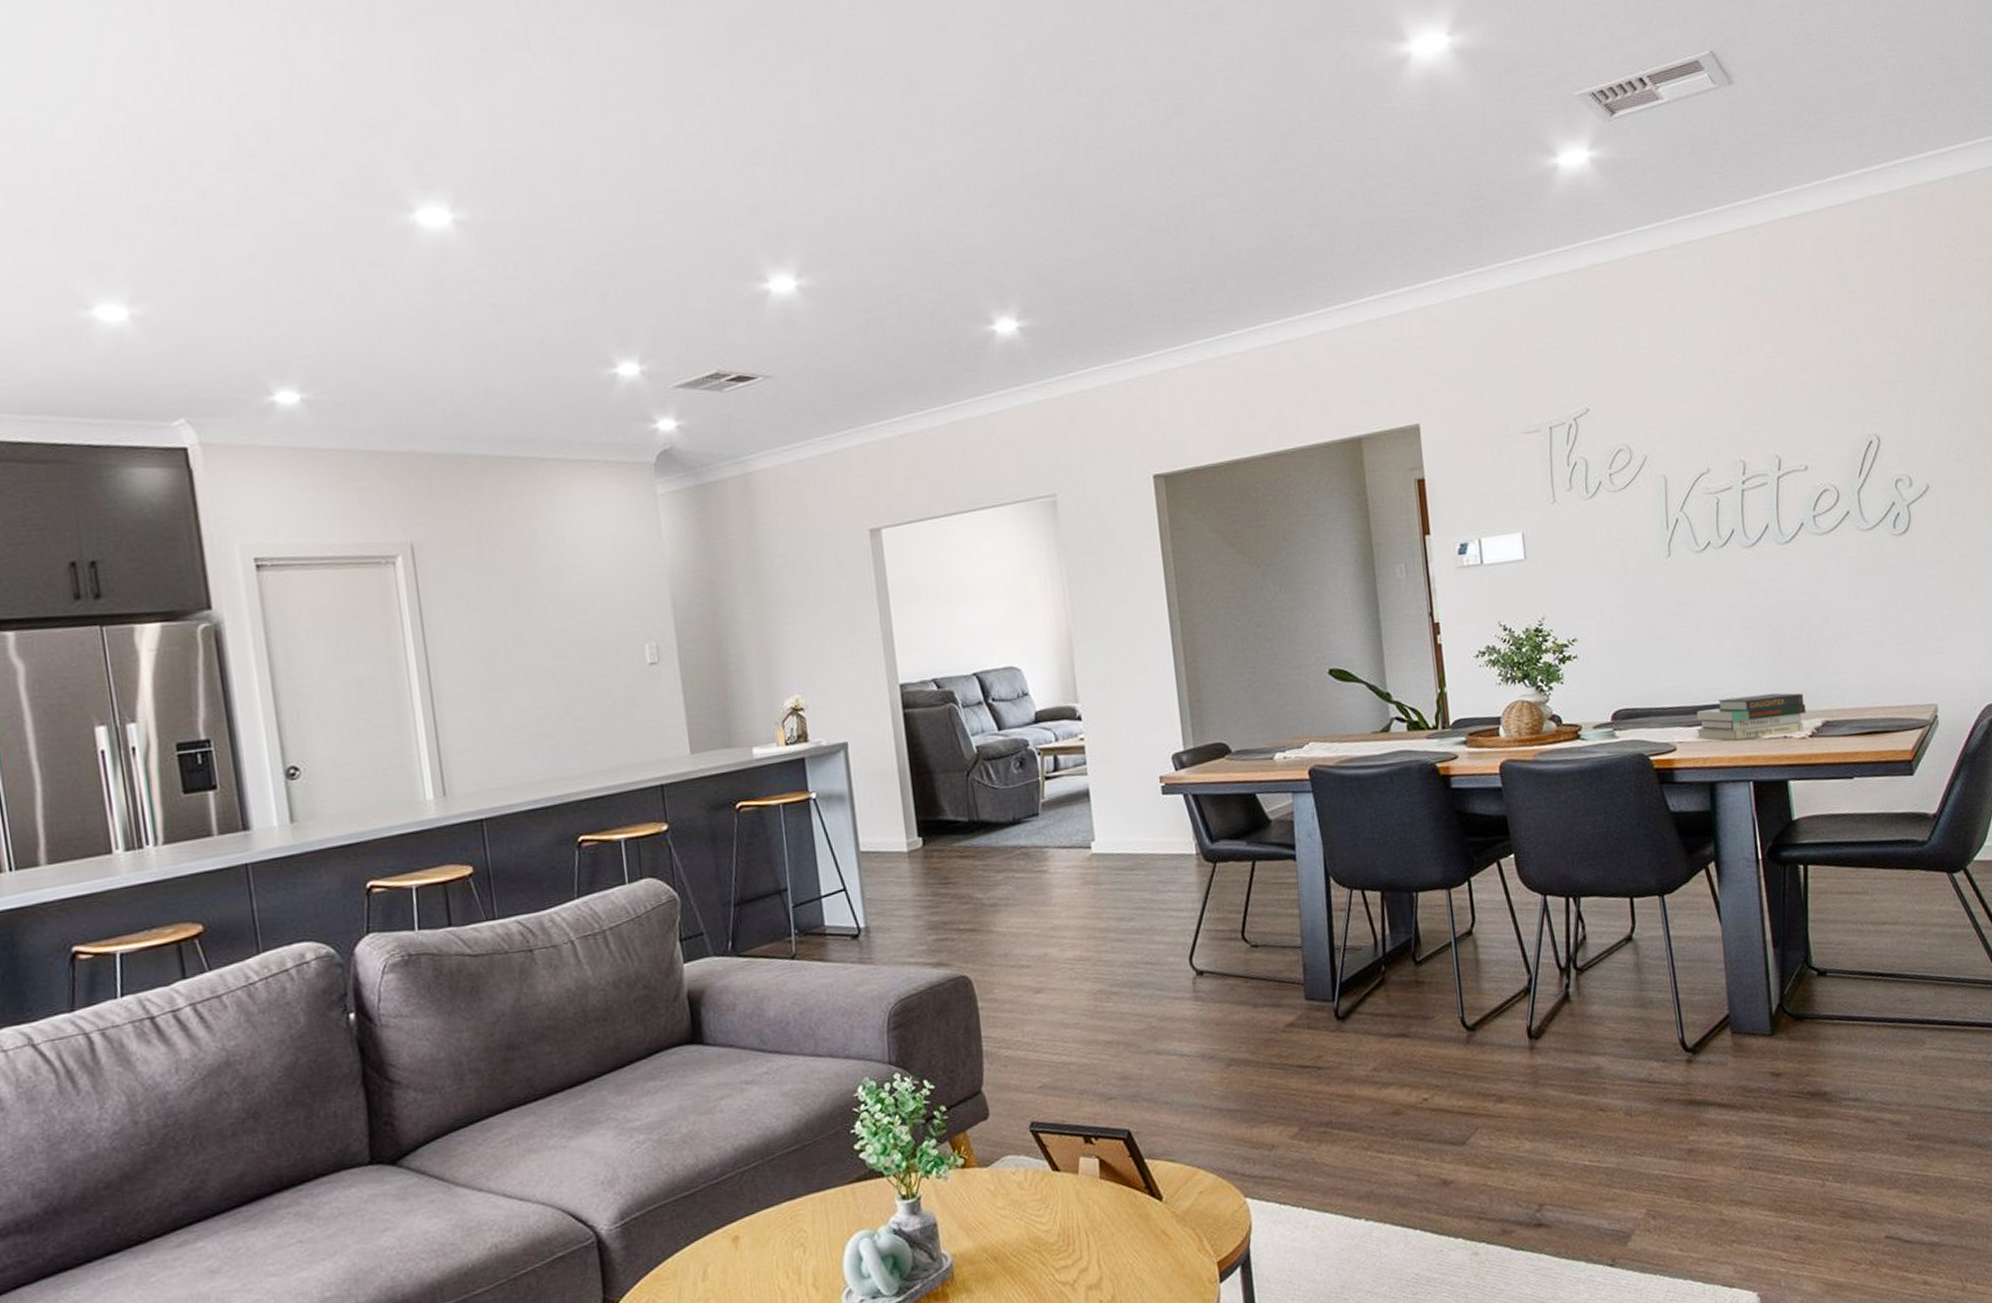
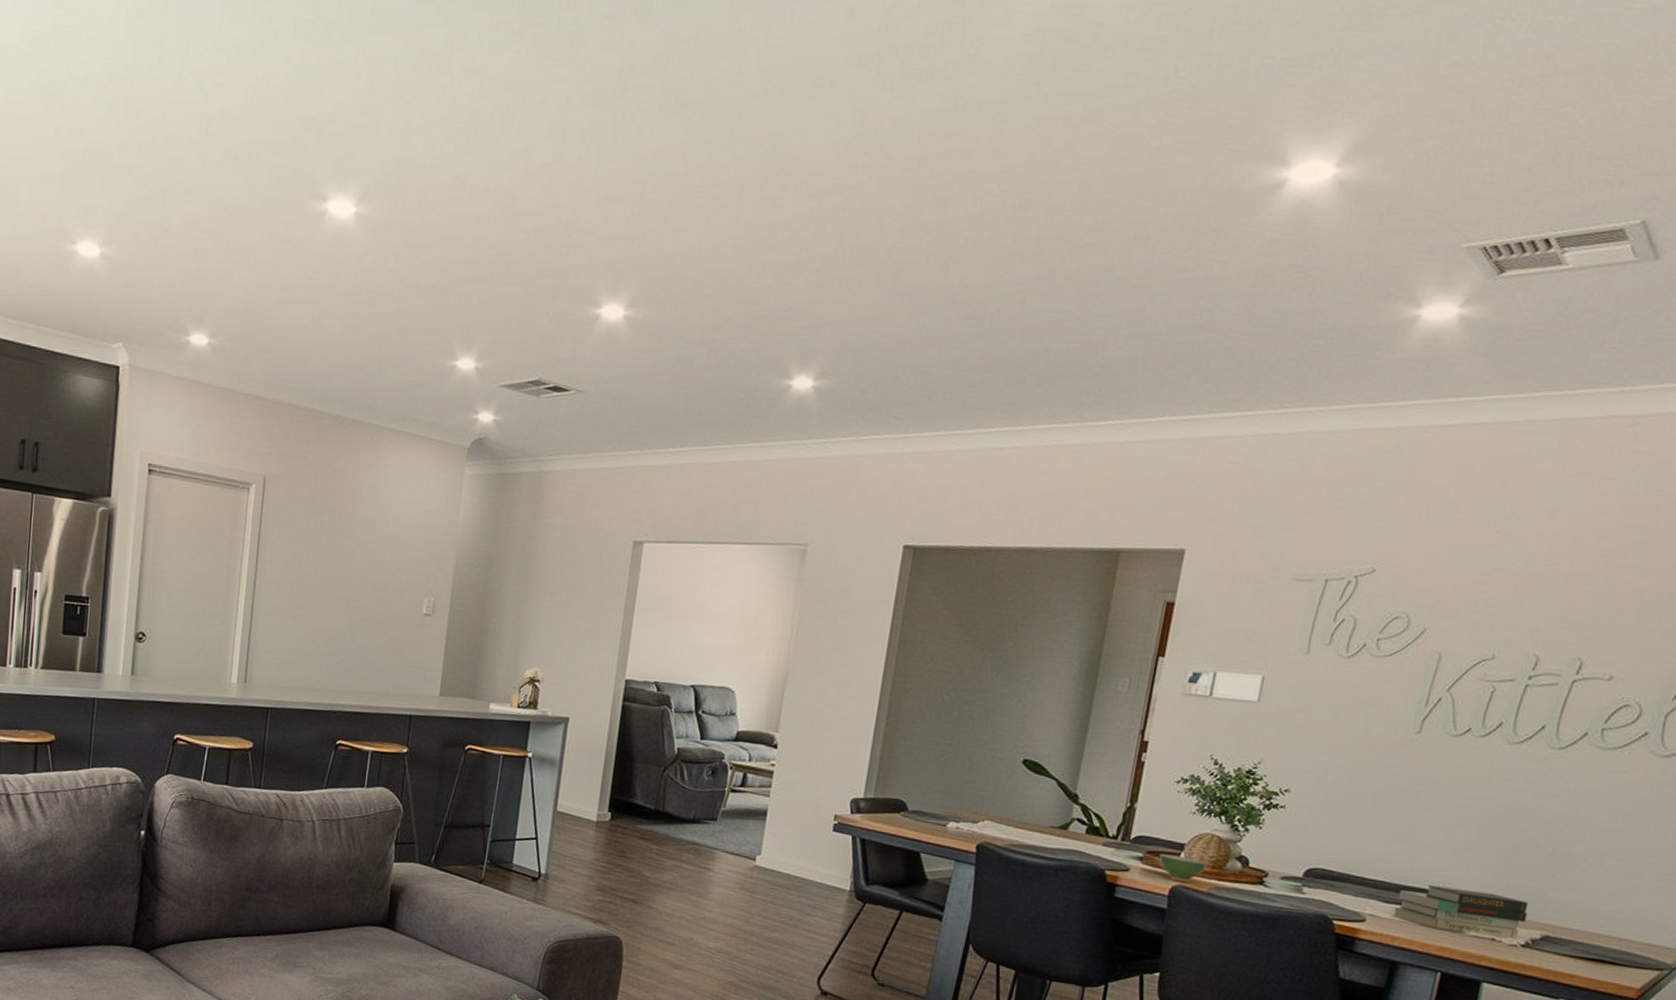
bowl: none [1481,729,1527,757] -> present [1159,853,1209,883]

